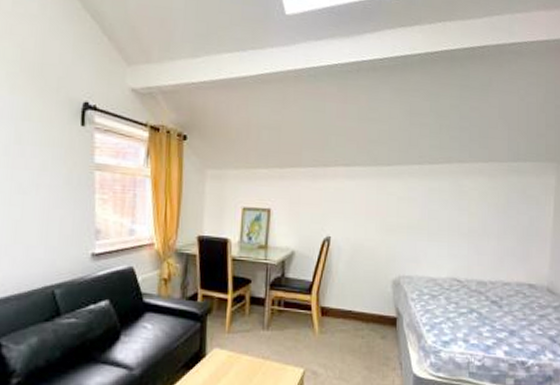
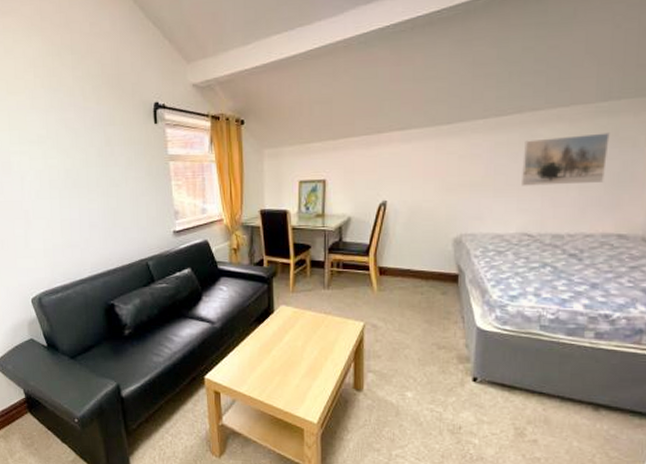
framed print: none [451,189,519,235] -> present [522,132,610,186]

